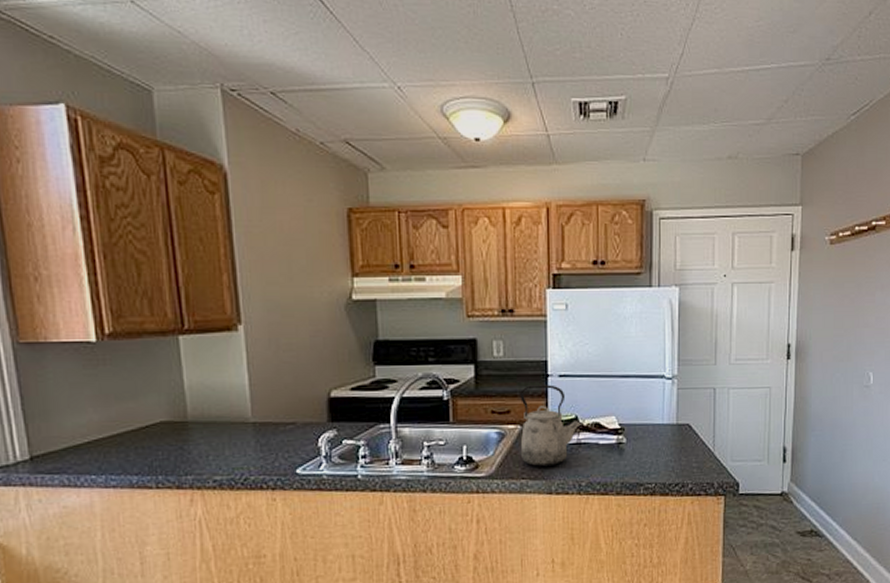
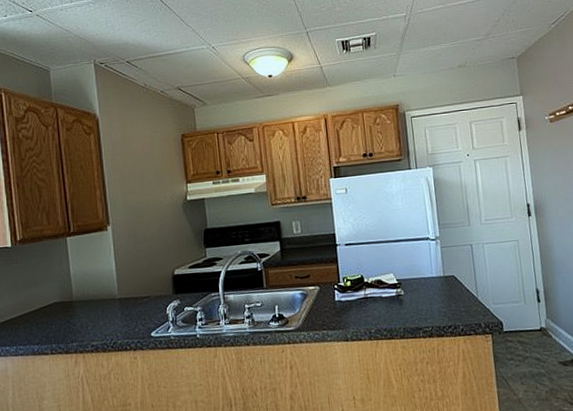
kettle: present [520,384,582,467] -> none [316,252,367,320]

